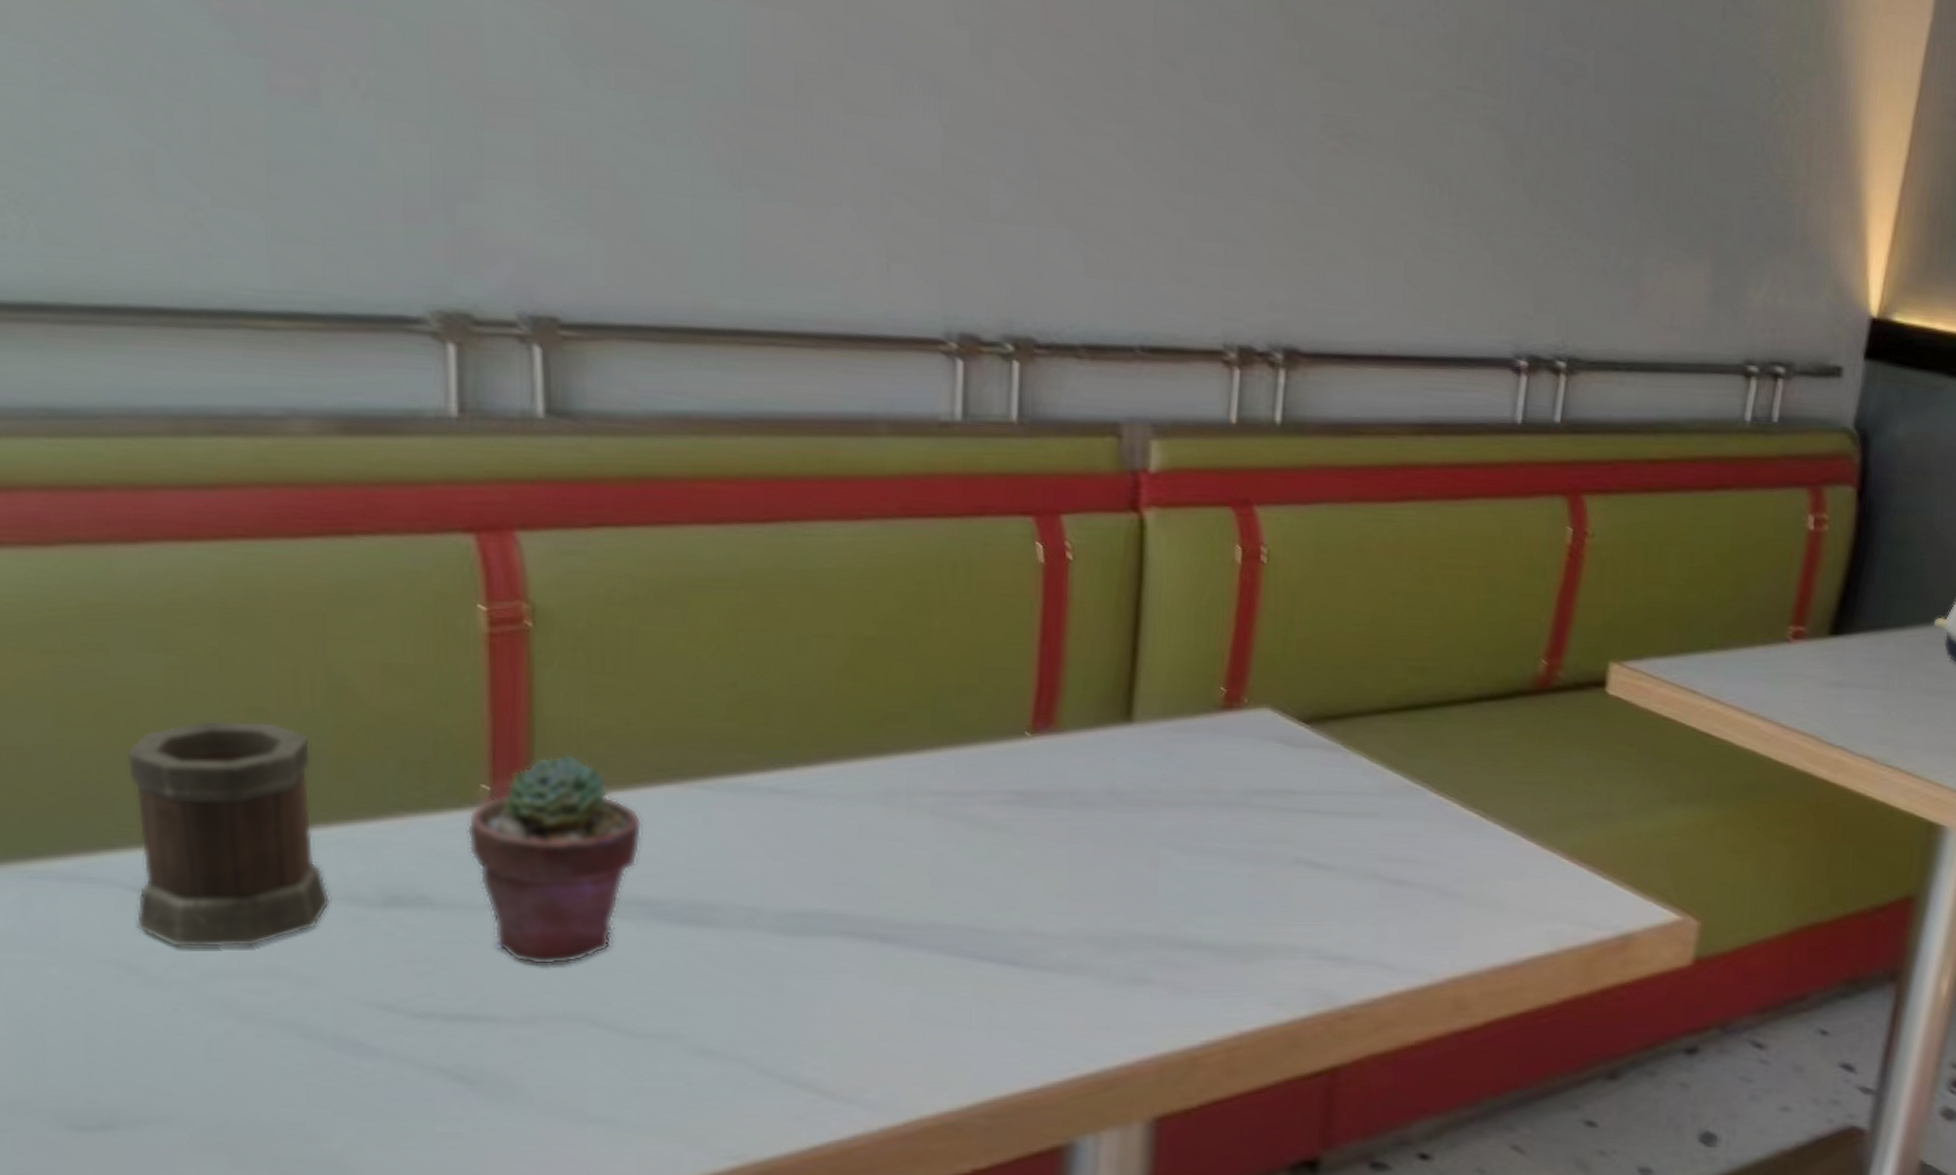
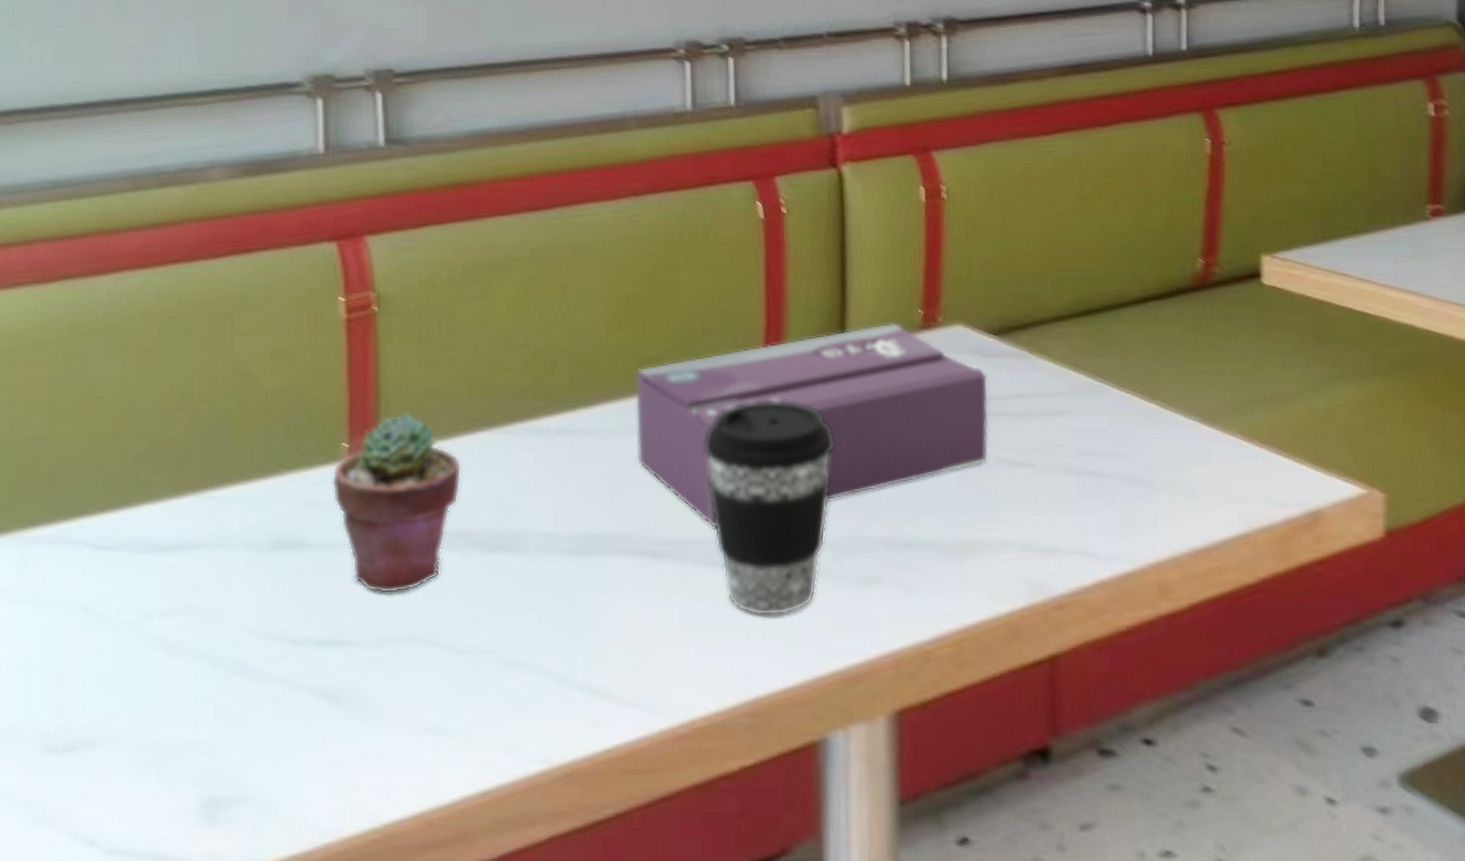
mug: present [126,720,331,948] -> none [95,404,234,594]
tissue box: none [868,698,1293,914] -> present [634,322,989,529]
coffee cup: none [951,775,1109,1013] -> present [704,400,835,616]

